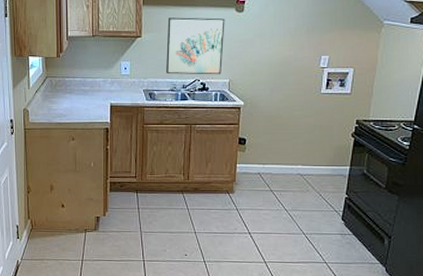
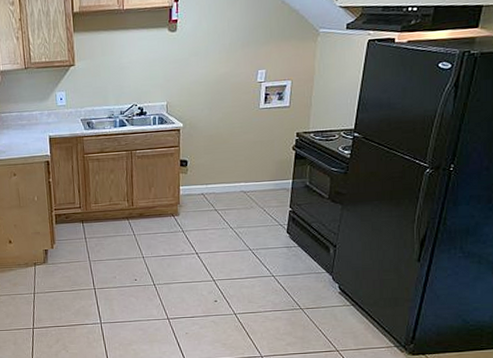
wall art: present [166,17,225,75] -> none [100,39,159,102]

